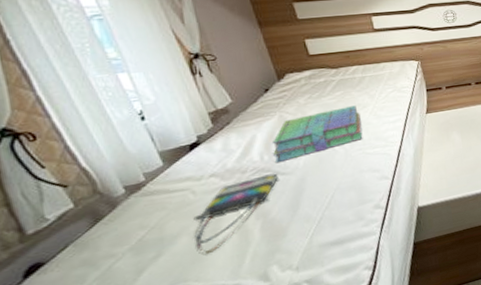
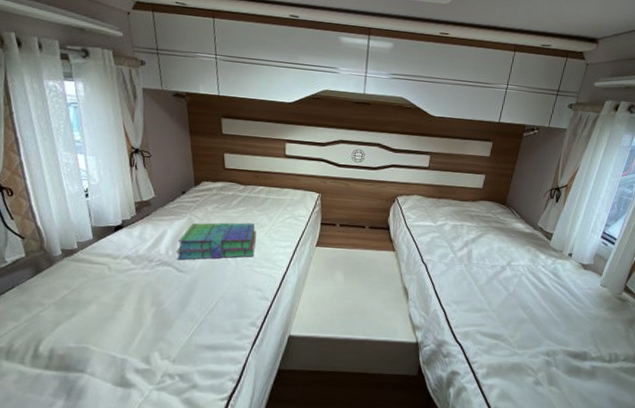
tote bag: present [193,173,278,254] -> none [101,268,176,325]

